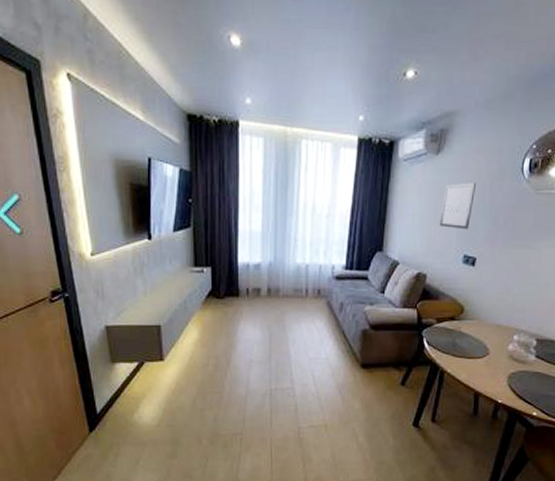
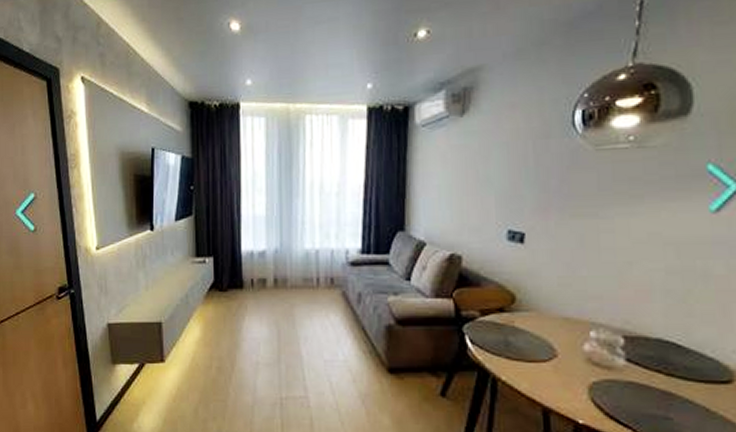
wall art: present [440,182,476,230] -> none [472,143,514,200]

